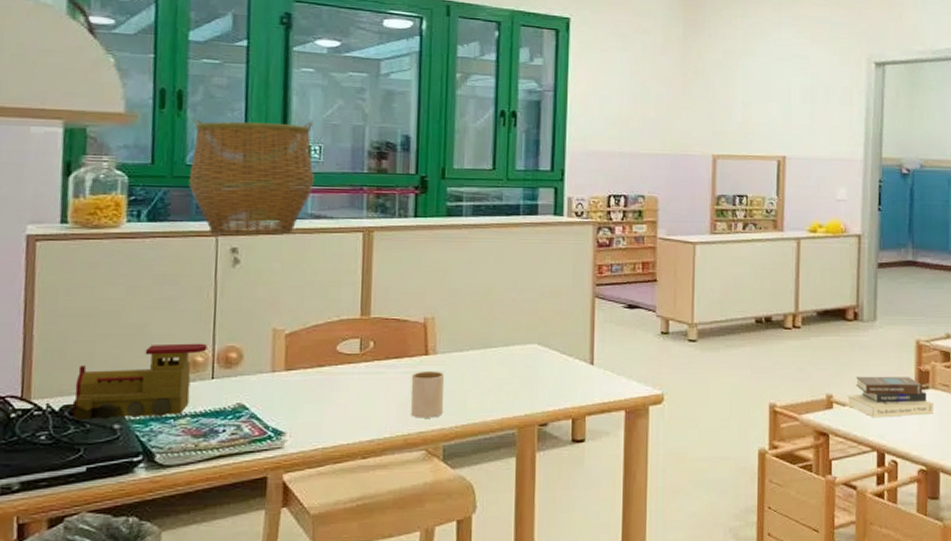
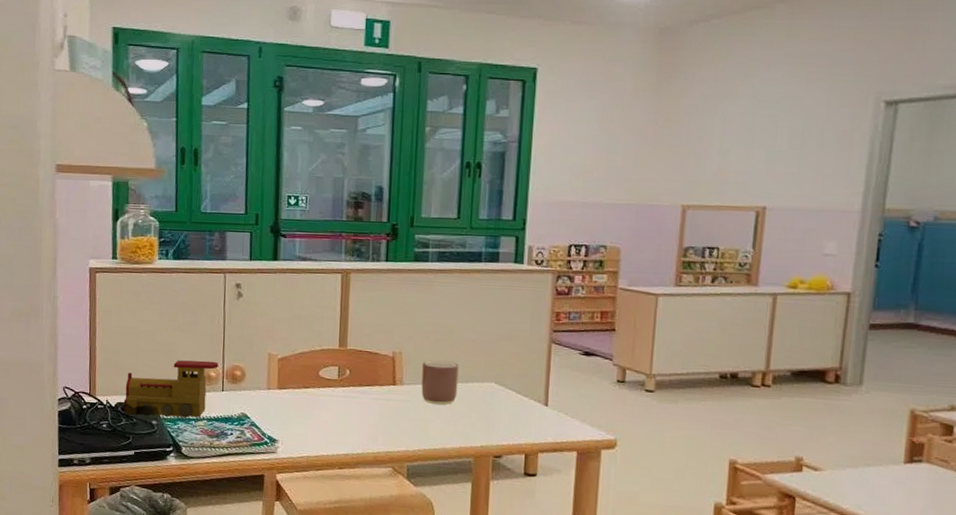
basket: present [188,119,315,236] -> none [203,173,302,274]
cup: present [410,371,445,418] -> none [379,399,410,441]
mug: none [457,324,499,373] -> present [421,360,459,405]
books: present [848,376,934,418] -> none [820,441,927,489]

